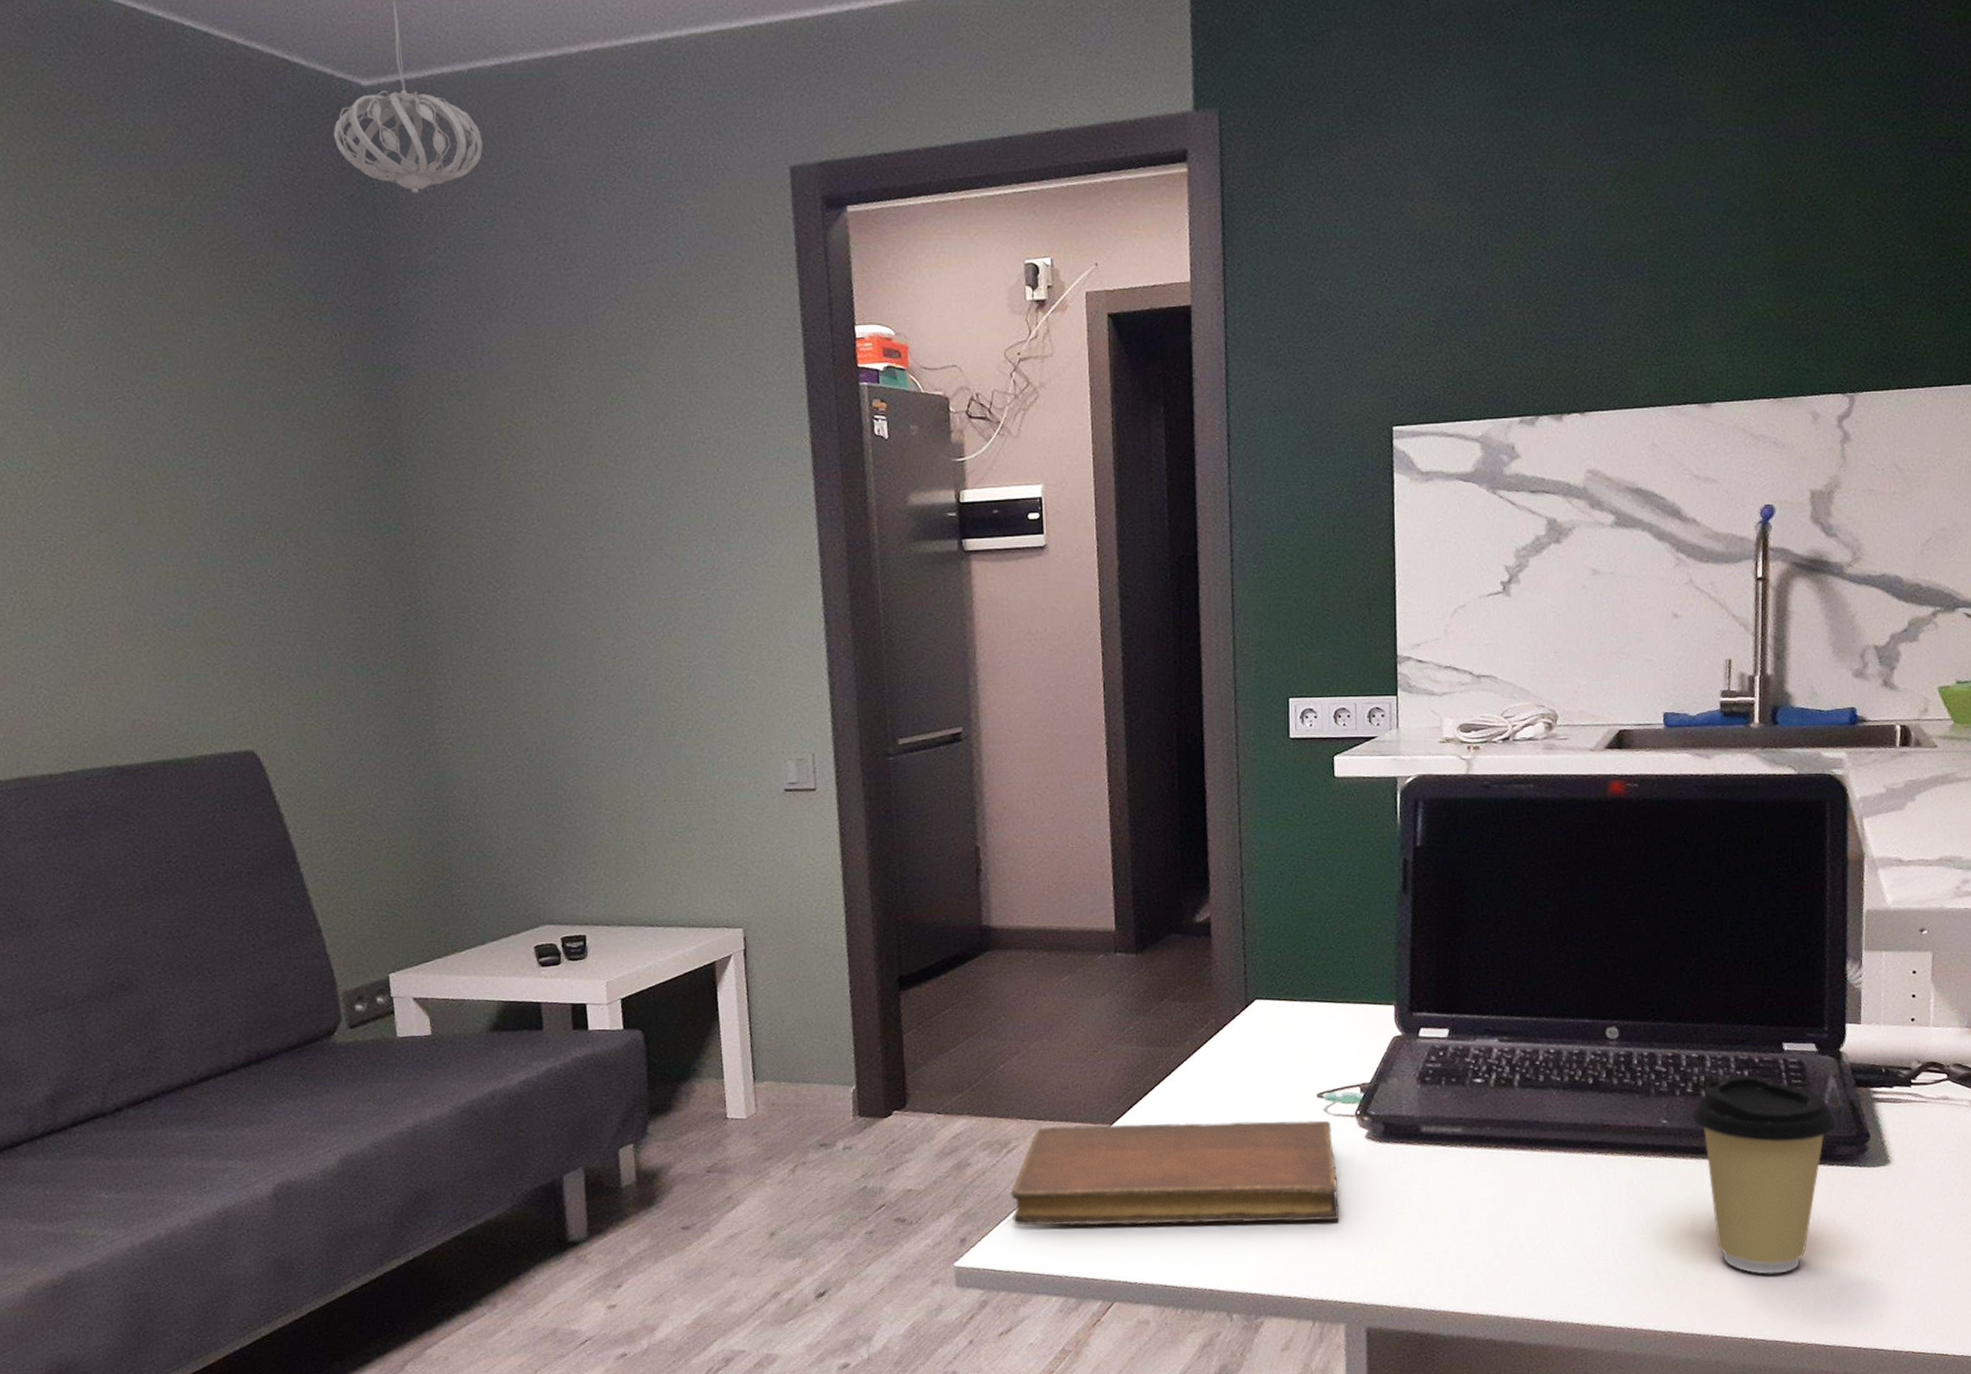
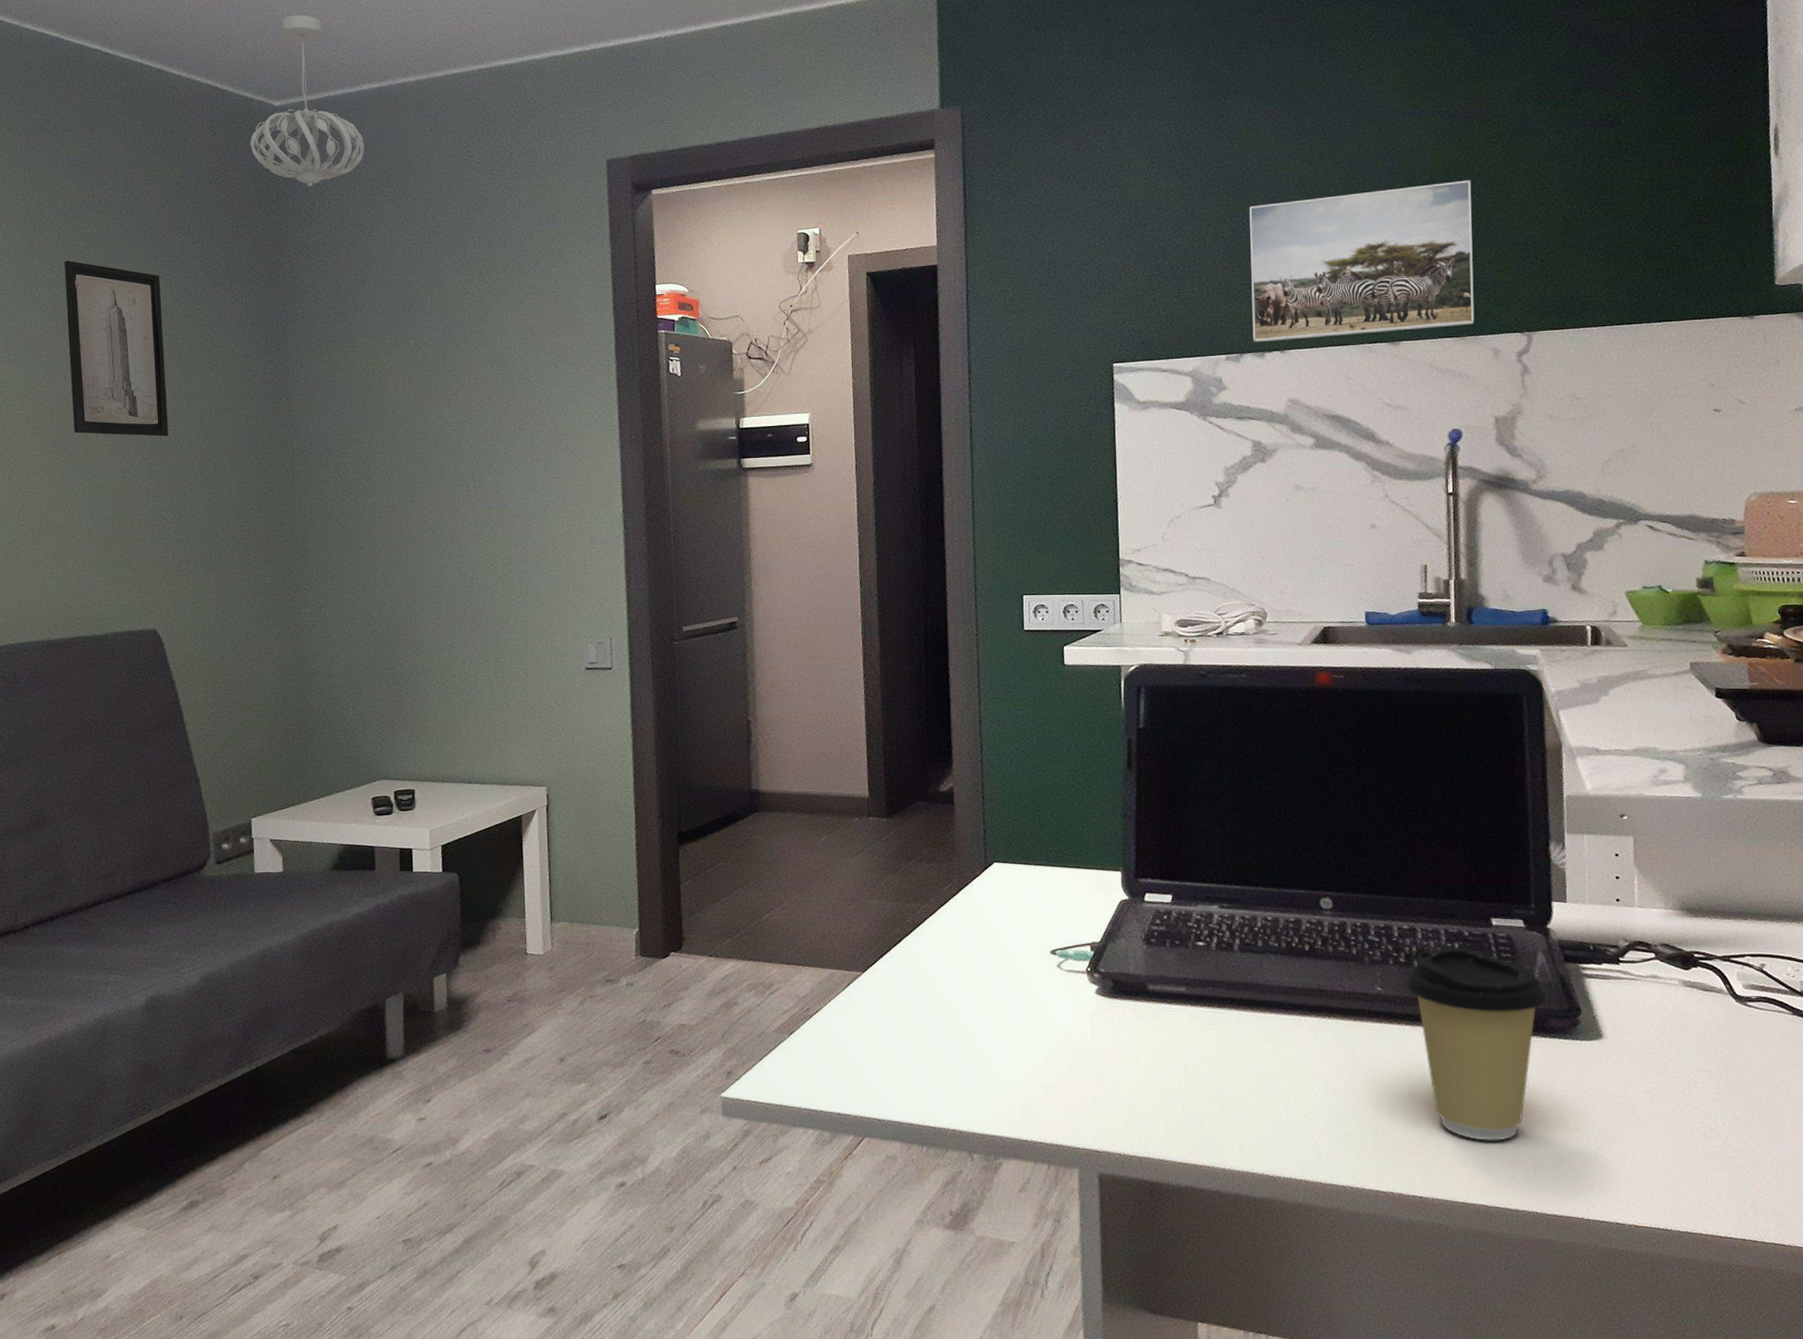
wall art: none [99,285,253,512] -> present [64,260,168,437]
notebook: present [1011,1120,1340,1226] -> none [773,971,1073,1069]
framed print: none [1550,212,1797,403] -> present [1249,180,1475,343]

